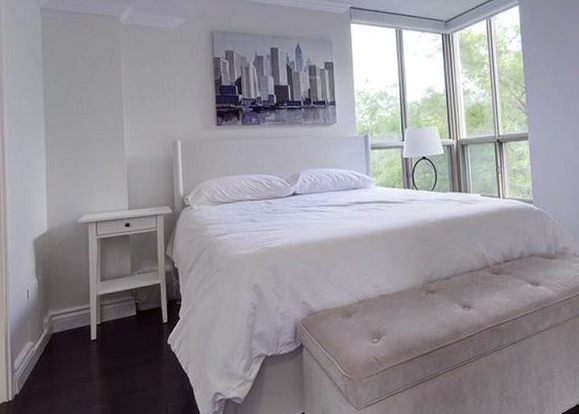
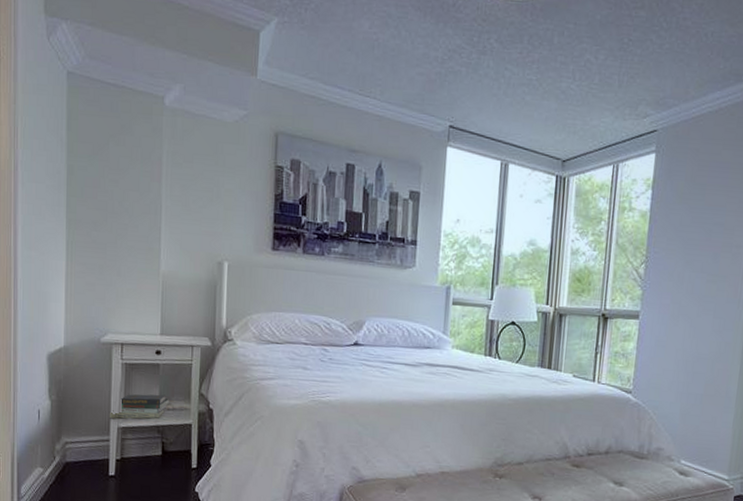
books: none [88,261,139,289] -> present [109,394,169,419]

